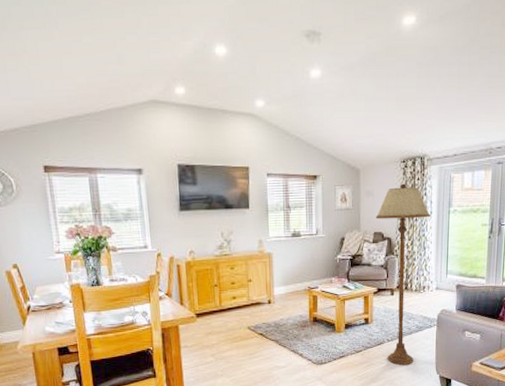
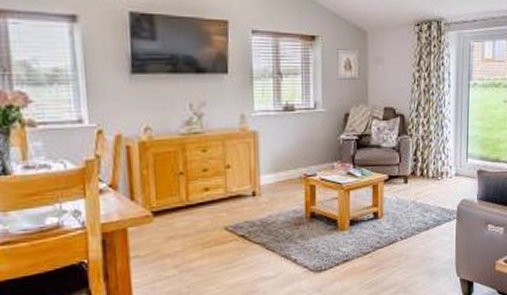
floor lamp: present [375,183,432,365] -> none [386,50,450,268]

